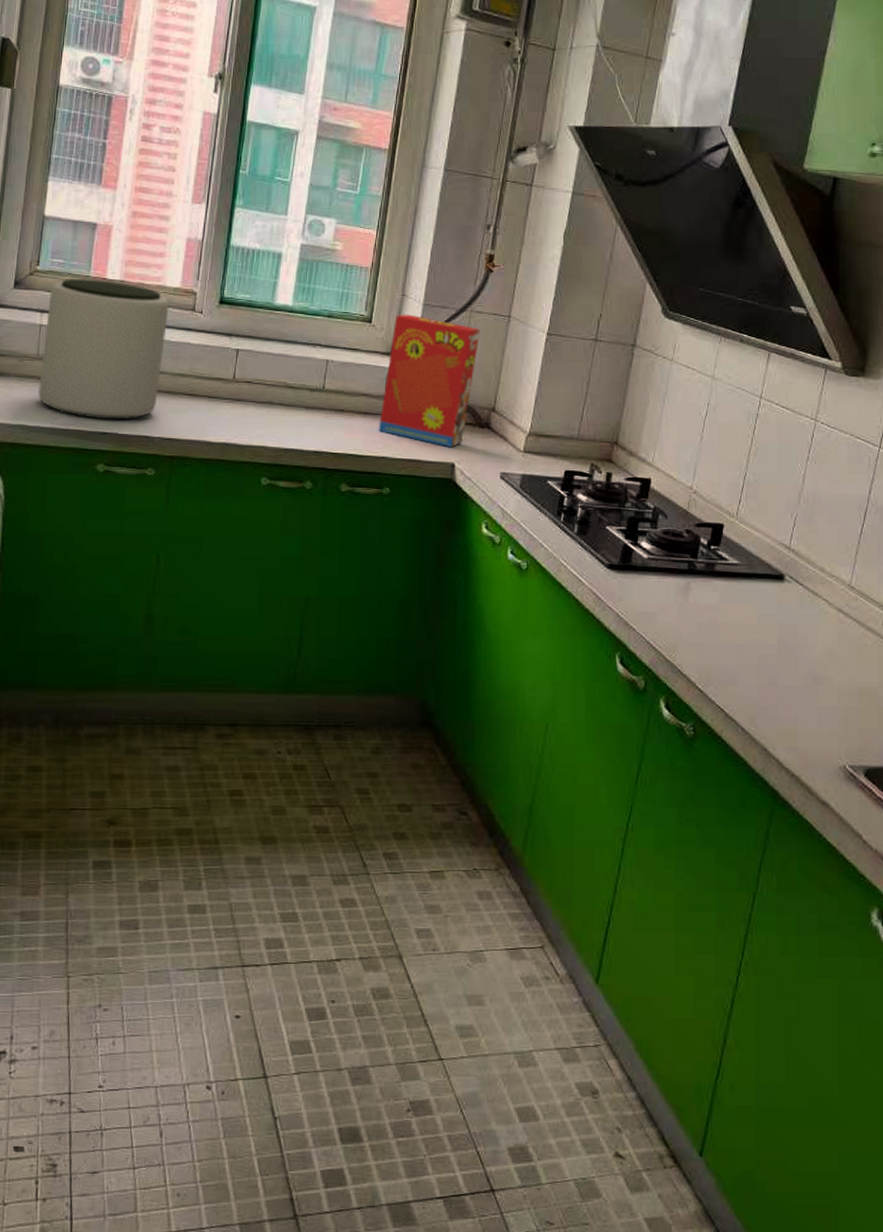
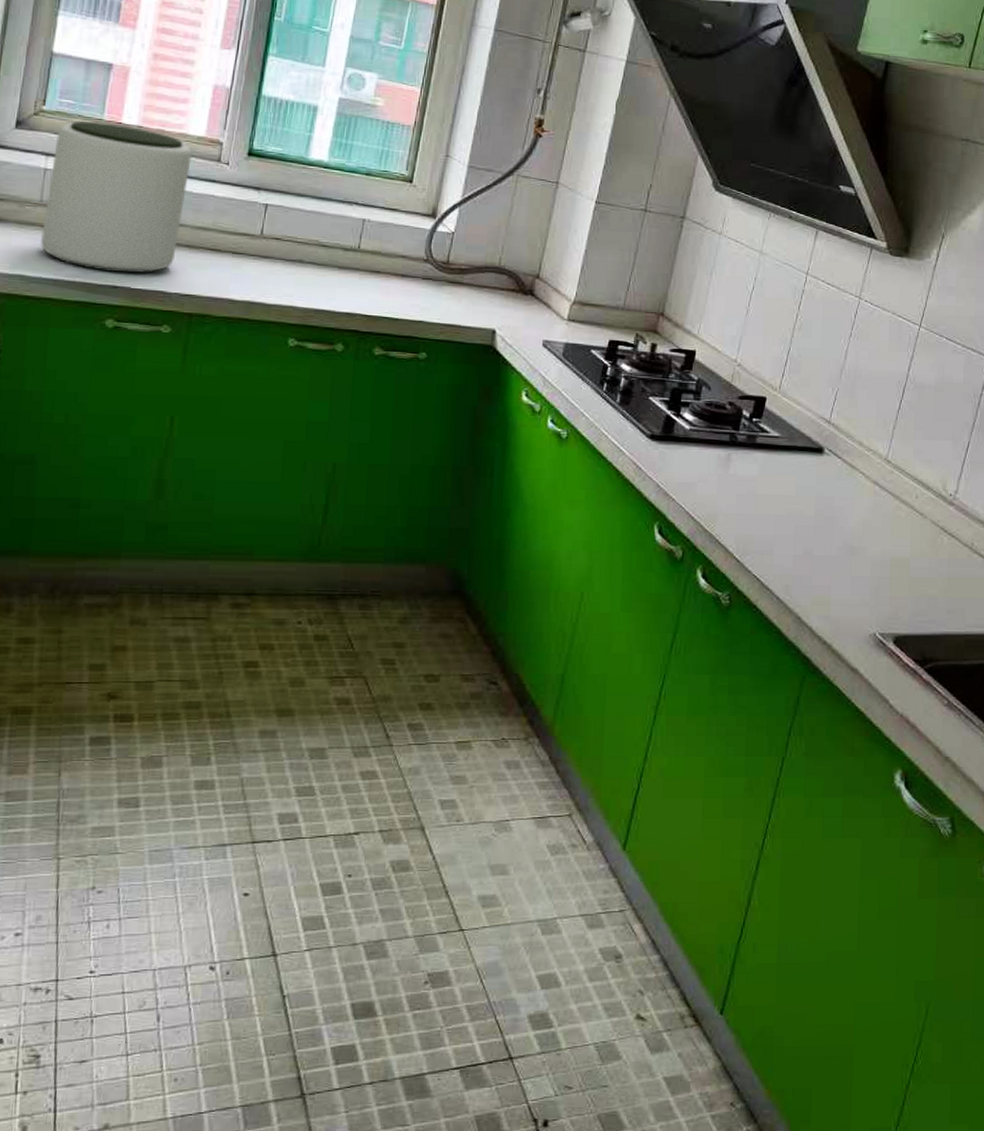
cereal box: present [378,314,481,448] -> none [416,175,528,314]

